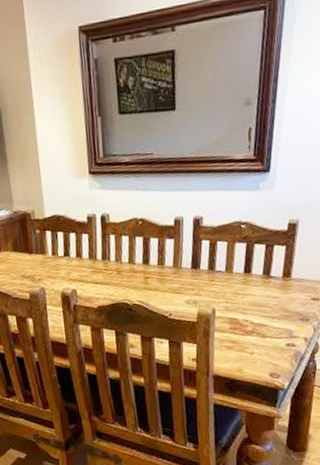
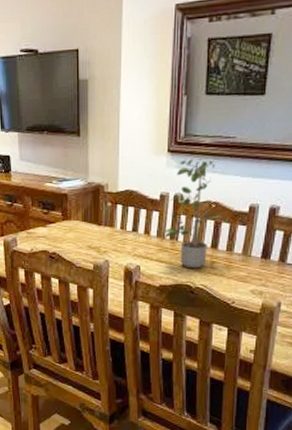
potted plant: none [93,176,150,287] -> present [162,157,222,269]

